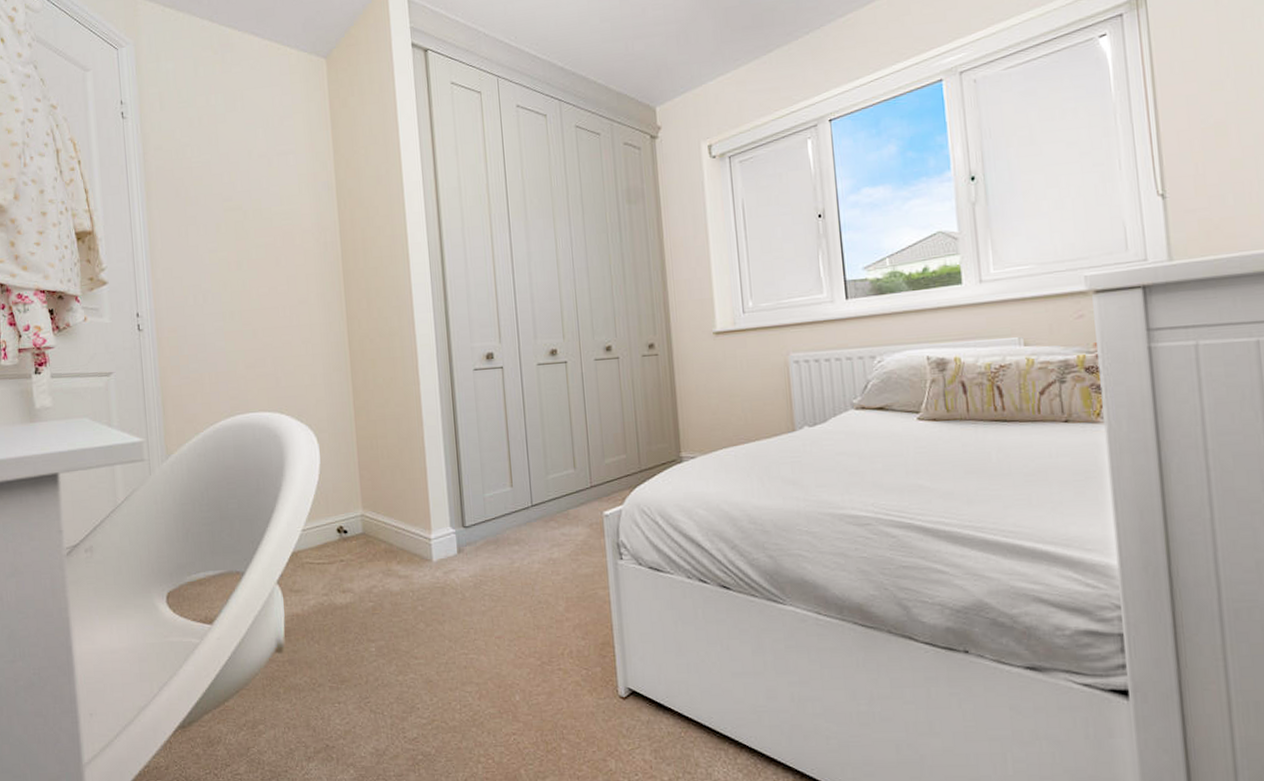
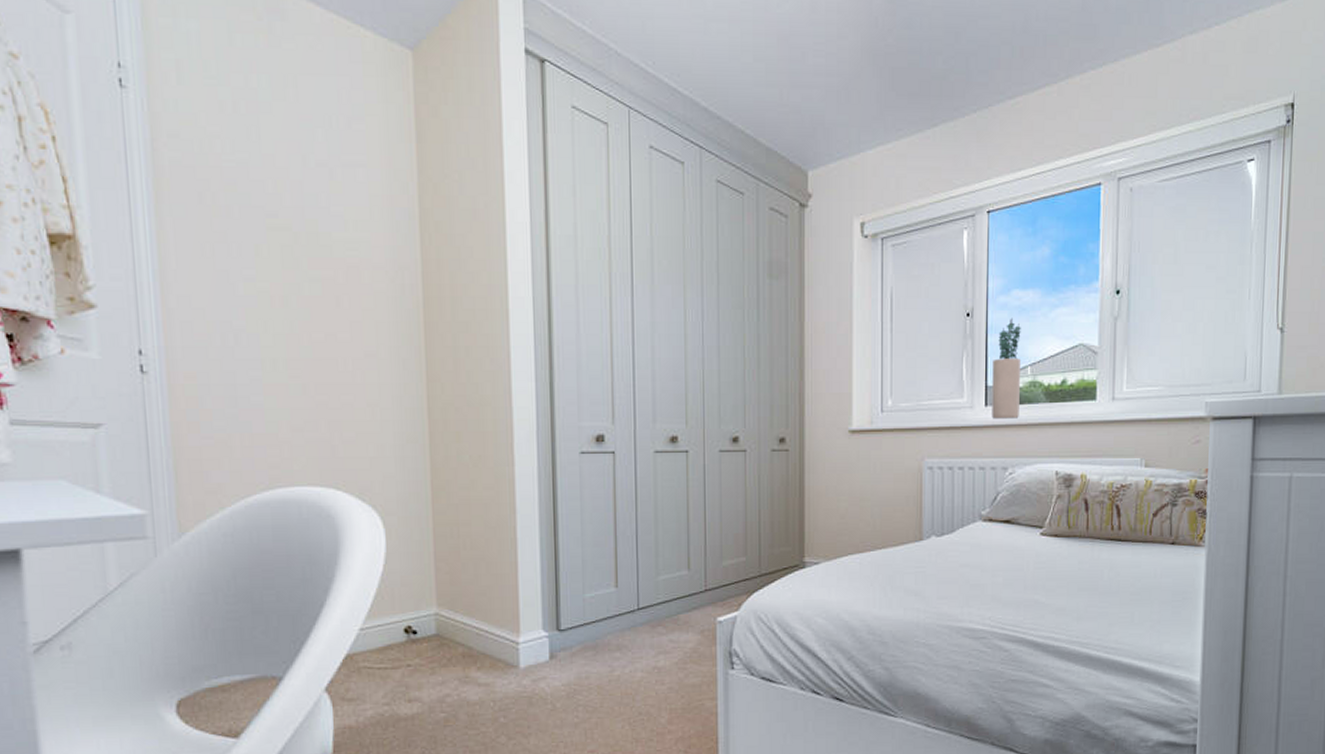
vase: none [849,214,882,311] -> present [992,318,1022,419]

